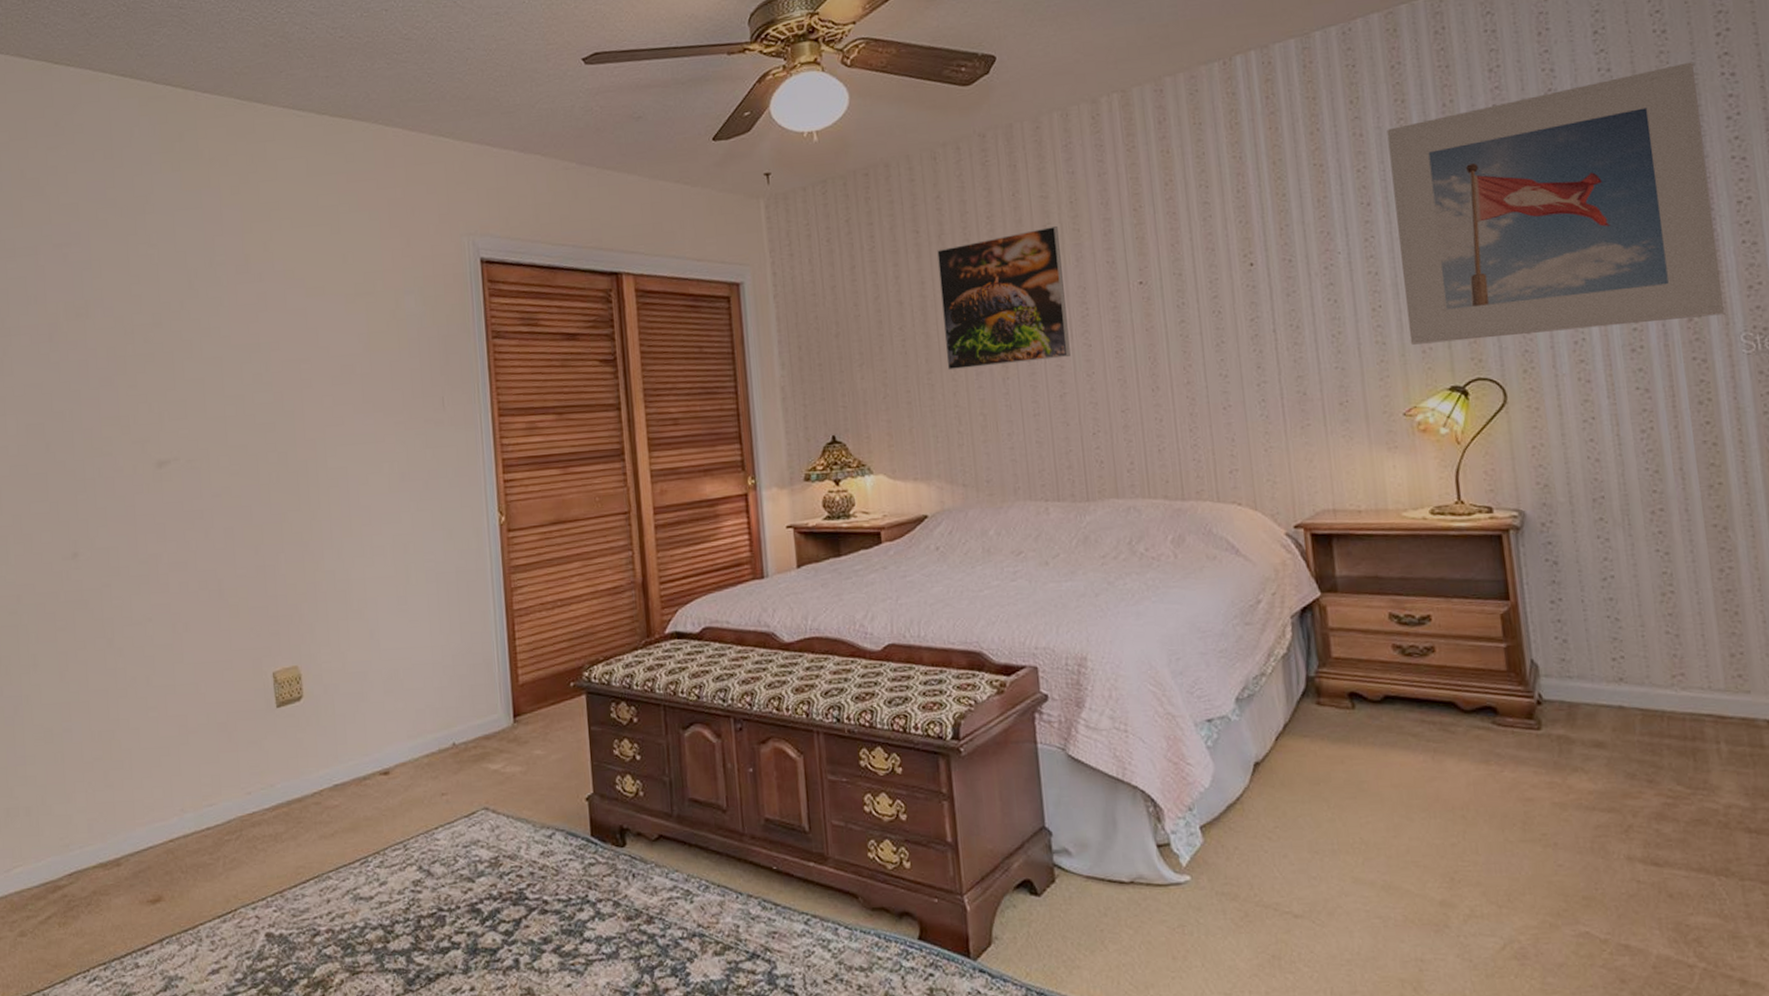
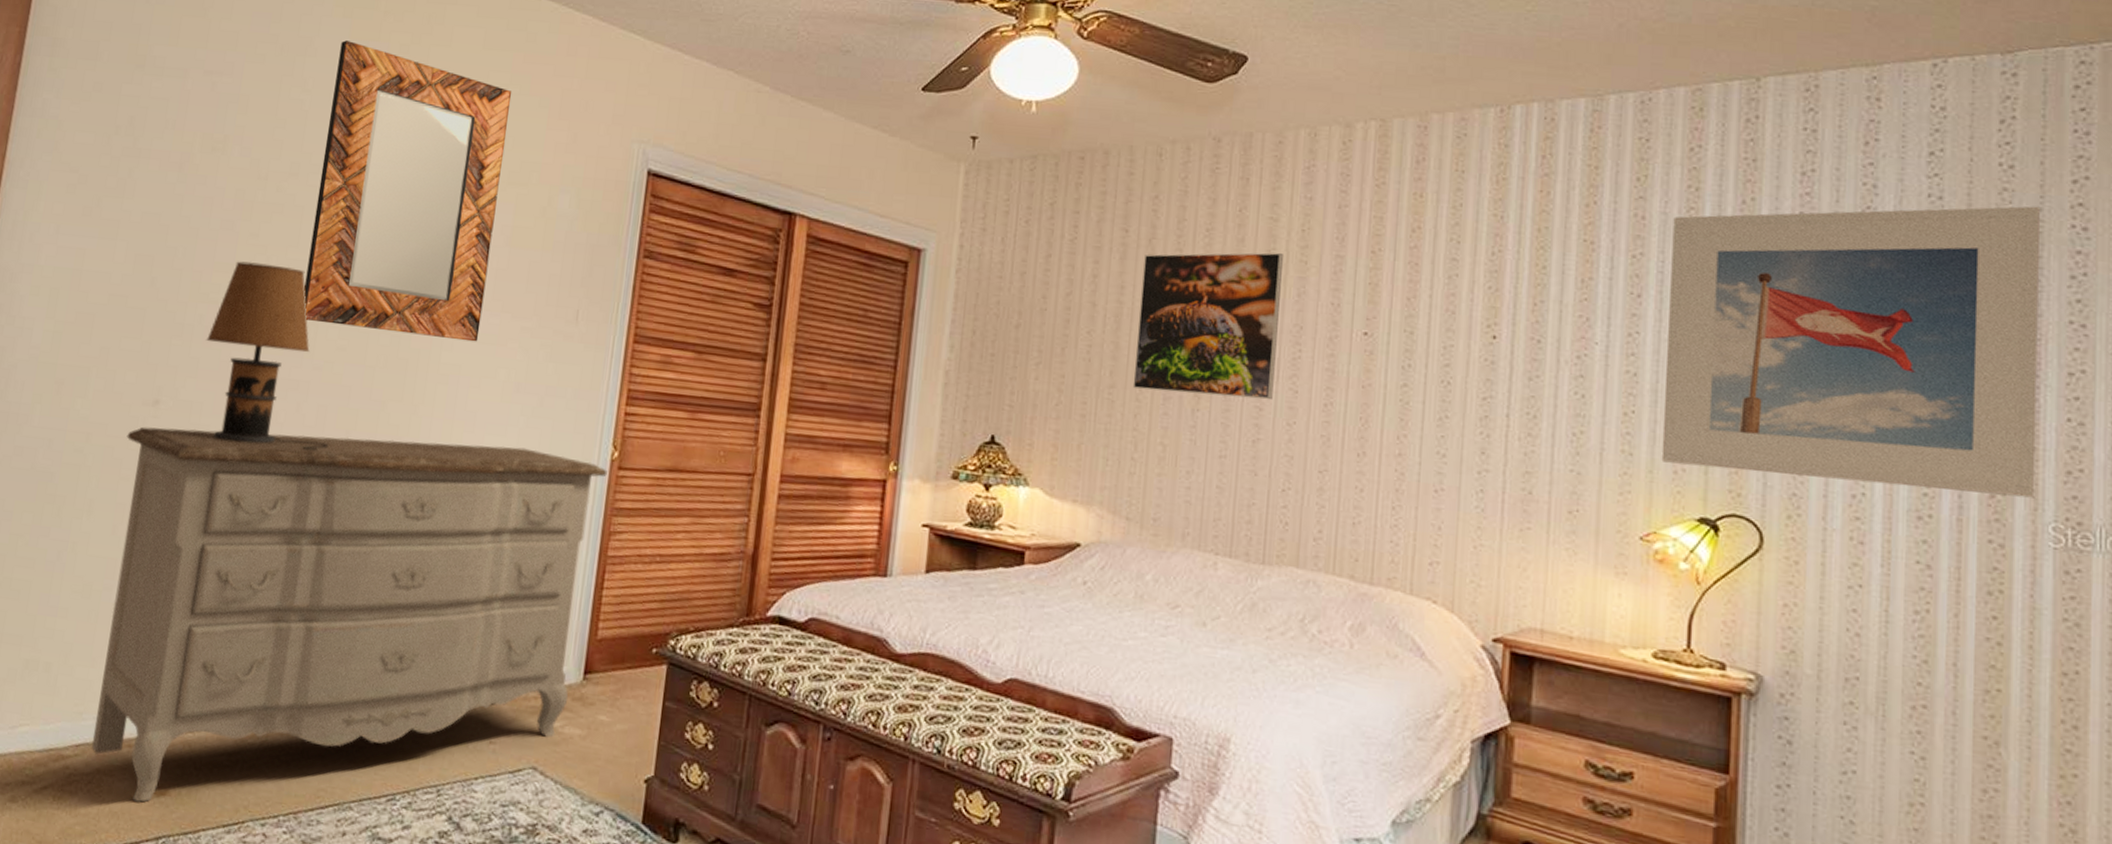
dresser: none [54,529,504,914] -> present [91,426,607,803]
table lamp: none [108,409,241,577] -> present [205,261,328,452]
home mirror: none [175,192,358,454] -> present [304,40,512,342]

